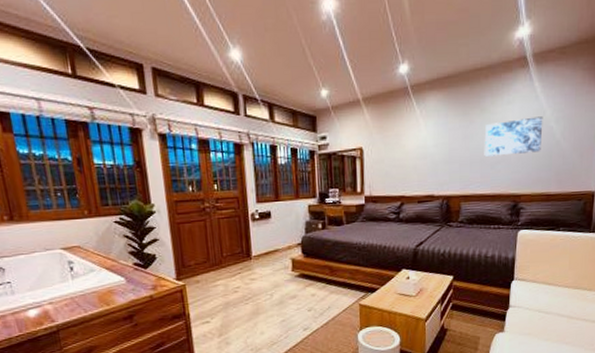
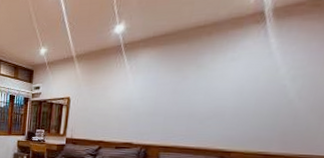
wall art: present [484,116,543,157] -> none [193,74,275,112]

